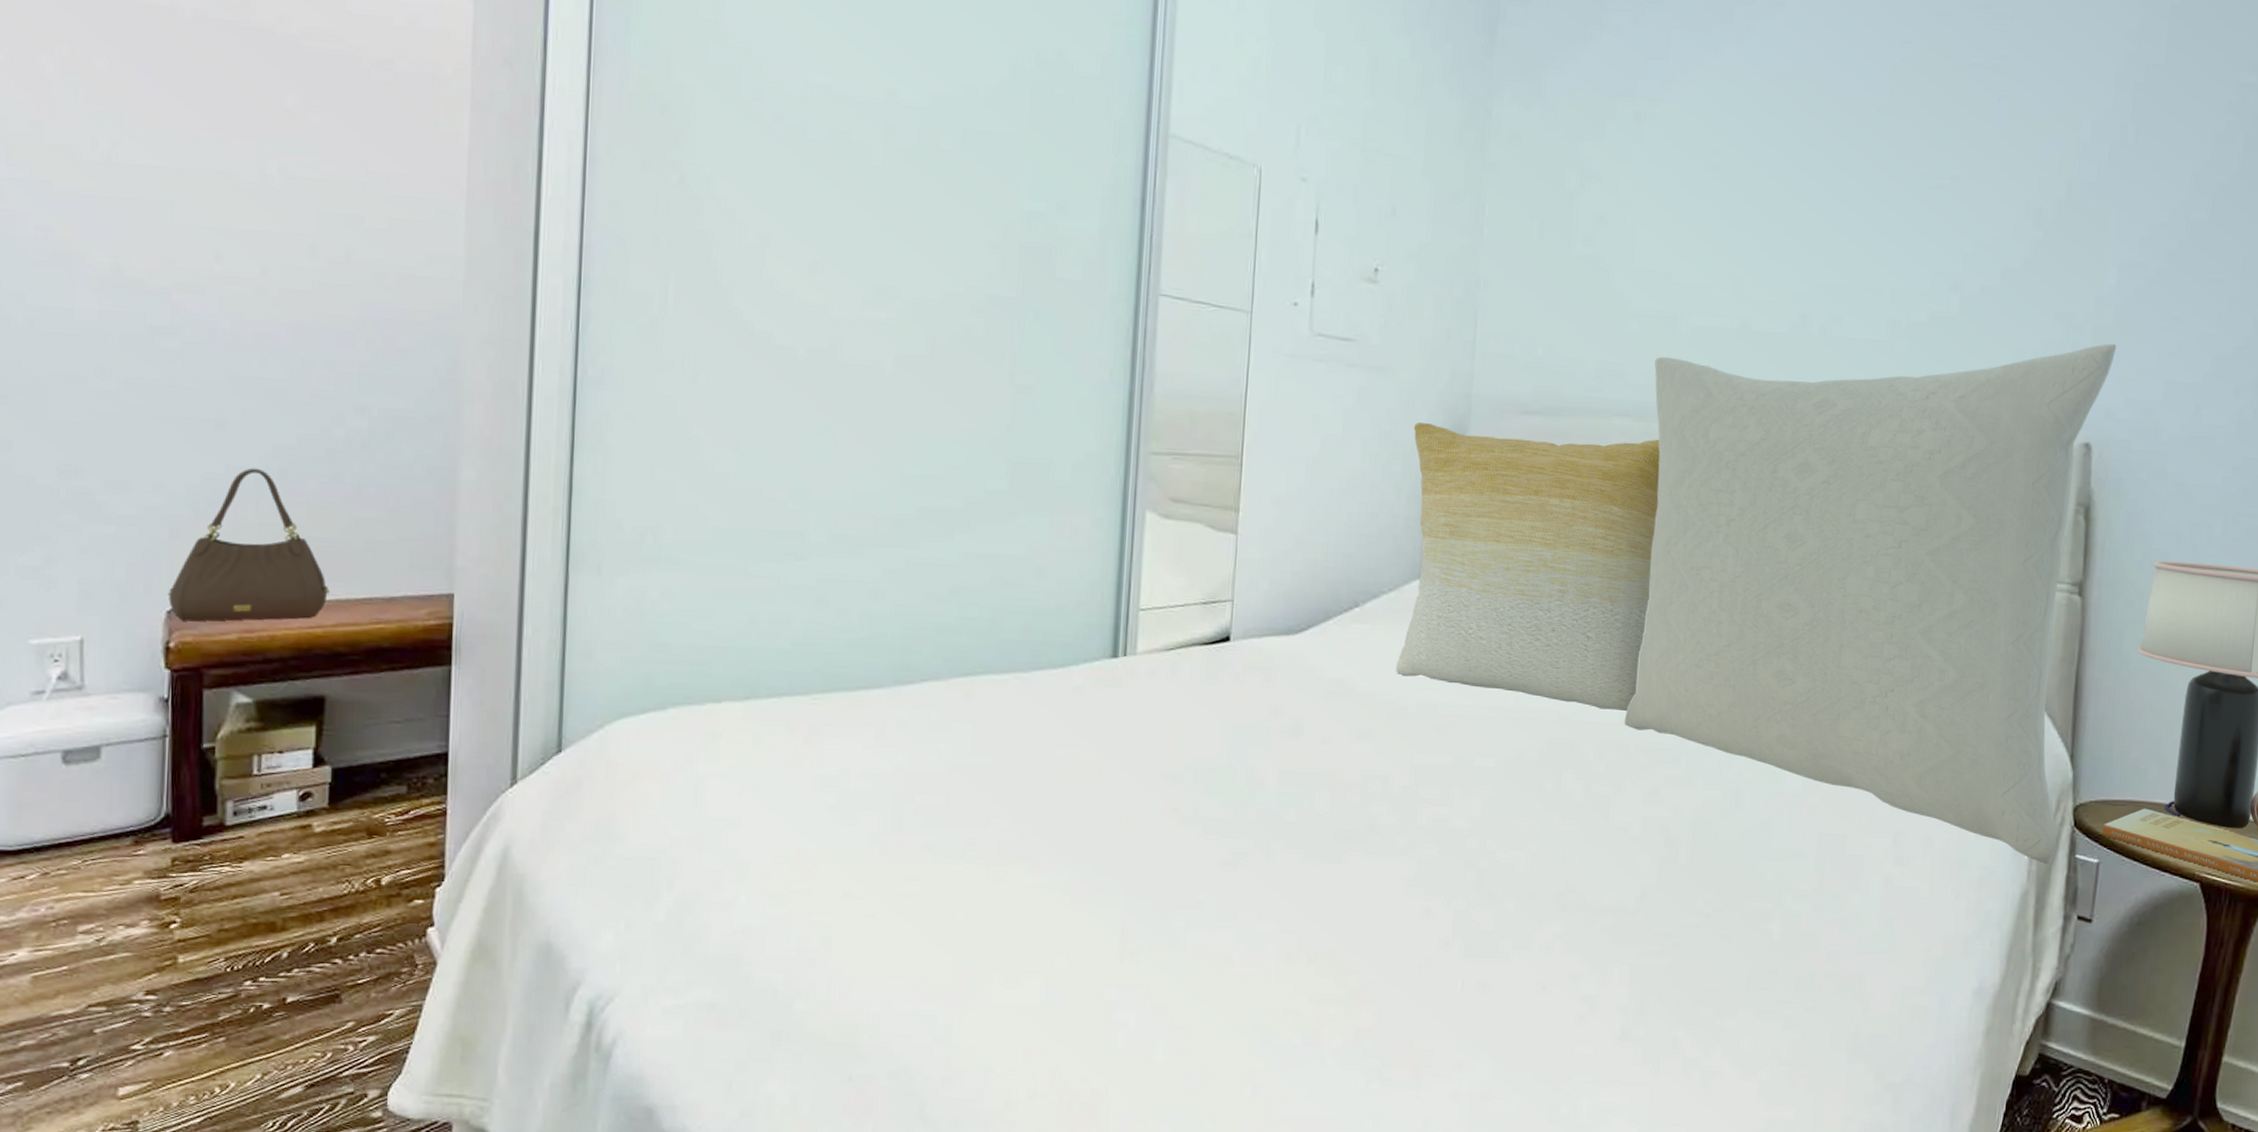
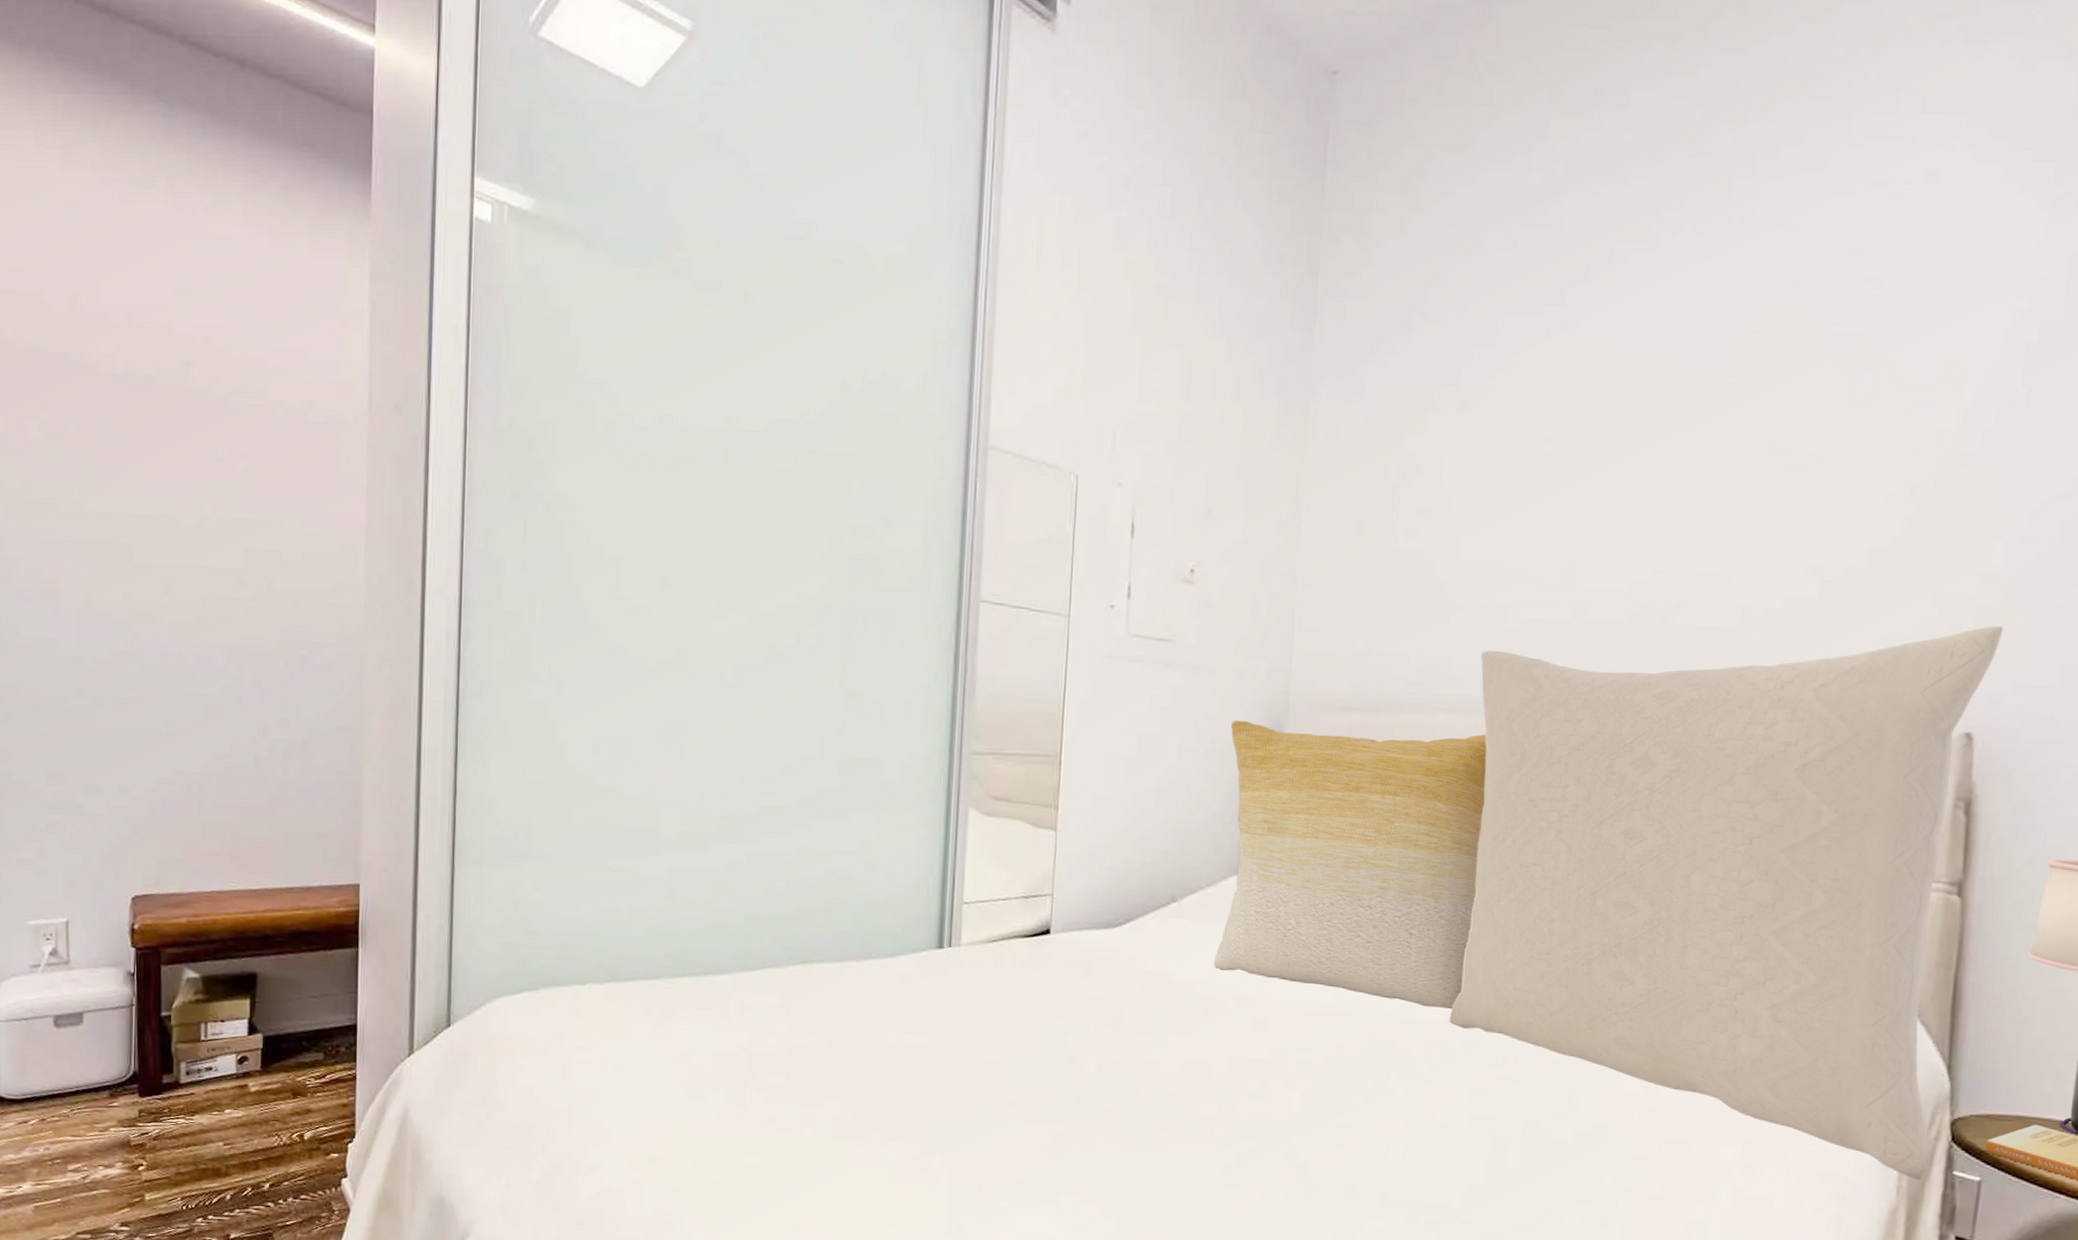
handbag: present [167,468,330,622] -> none [132,773,259,907]

